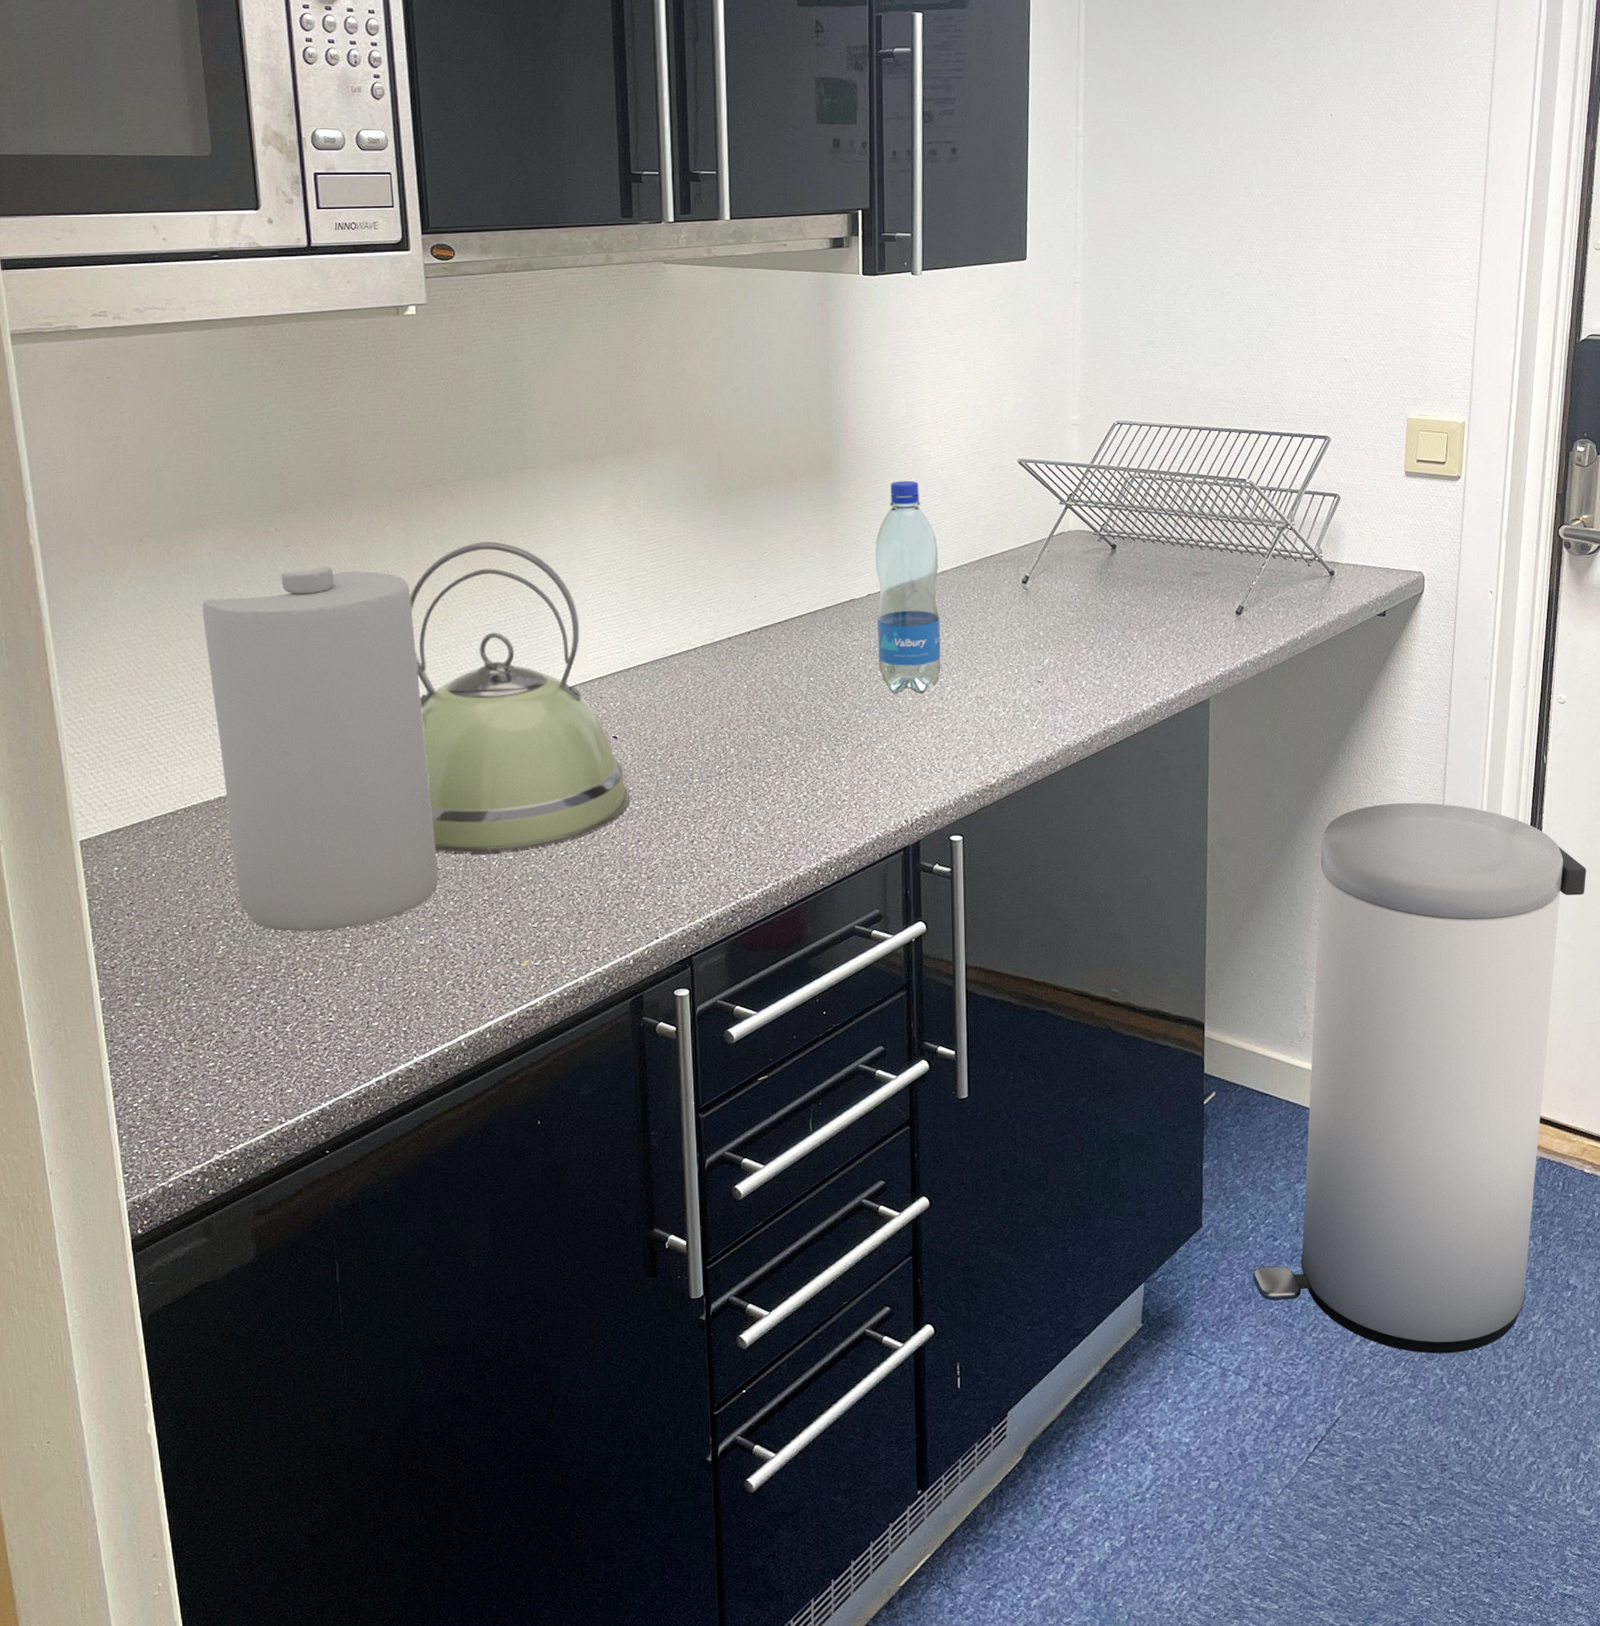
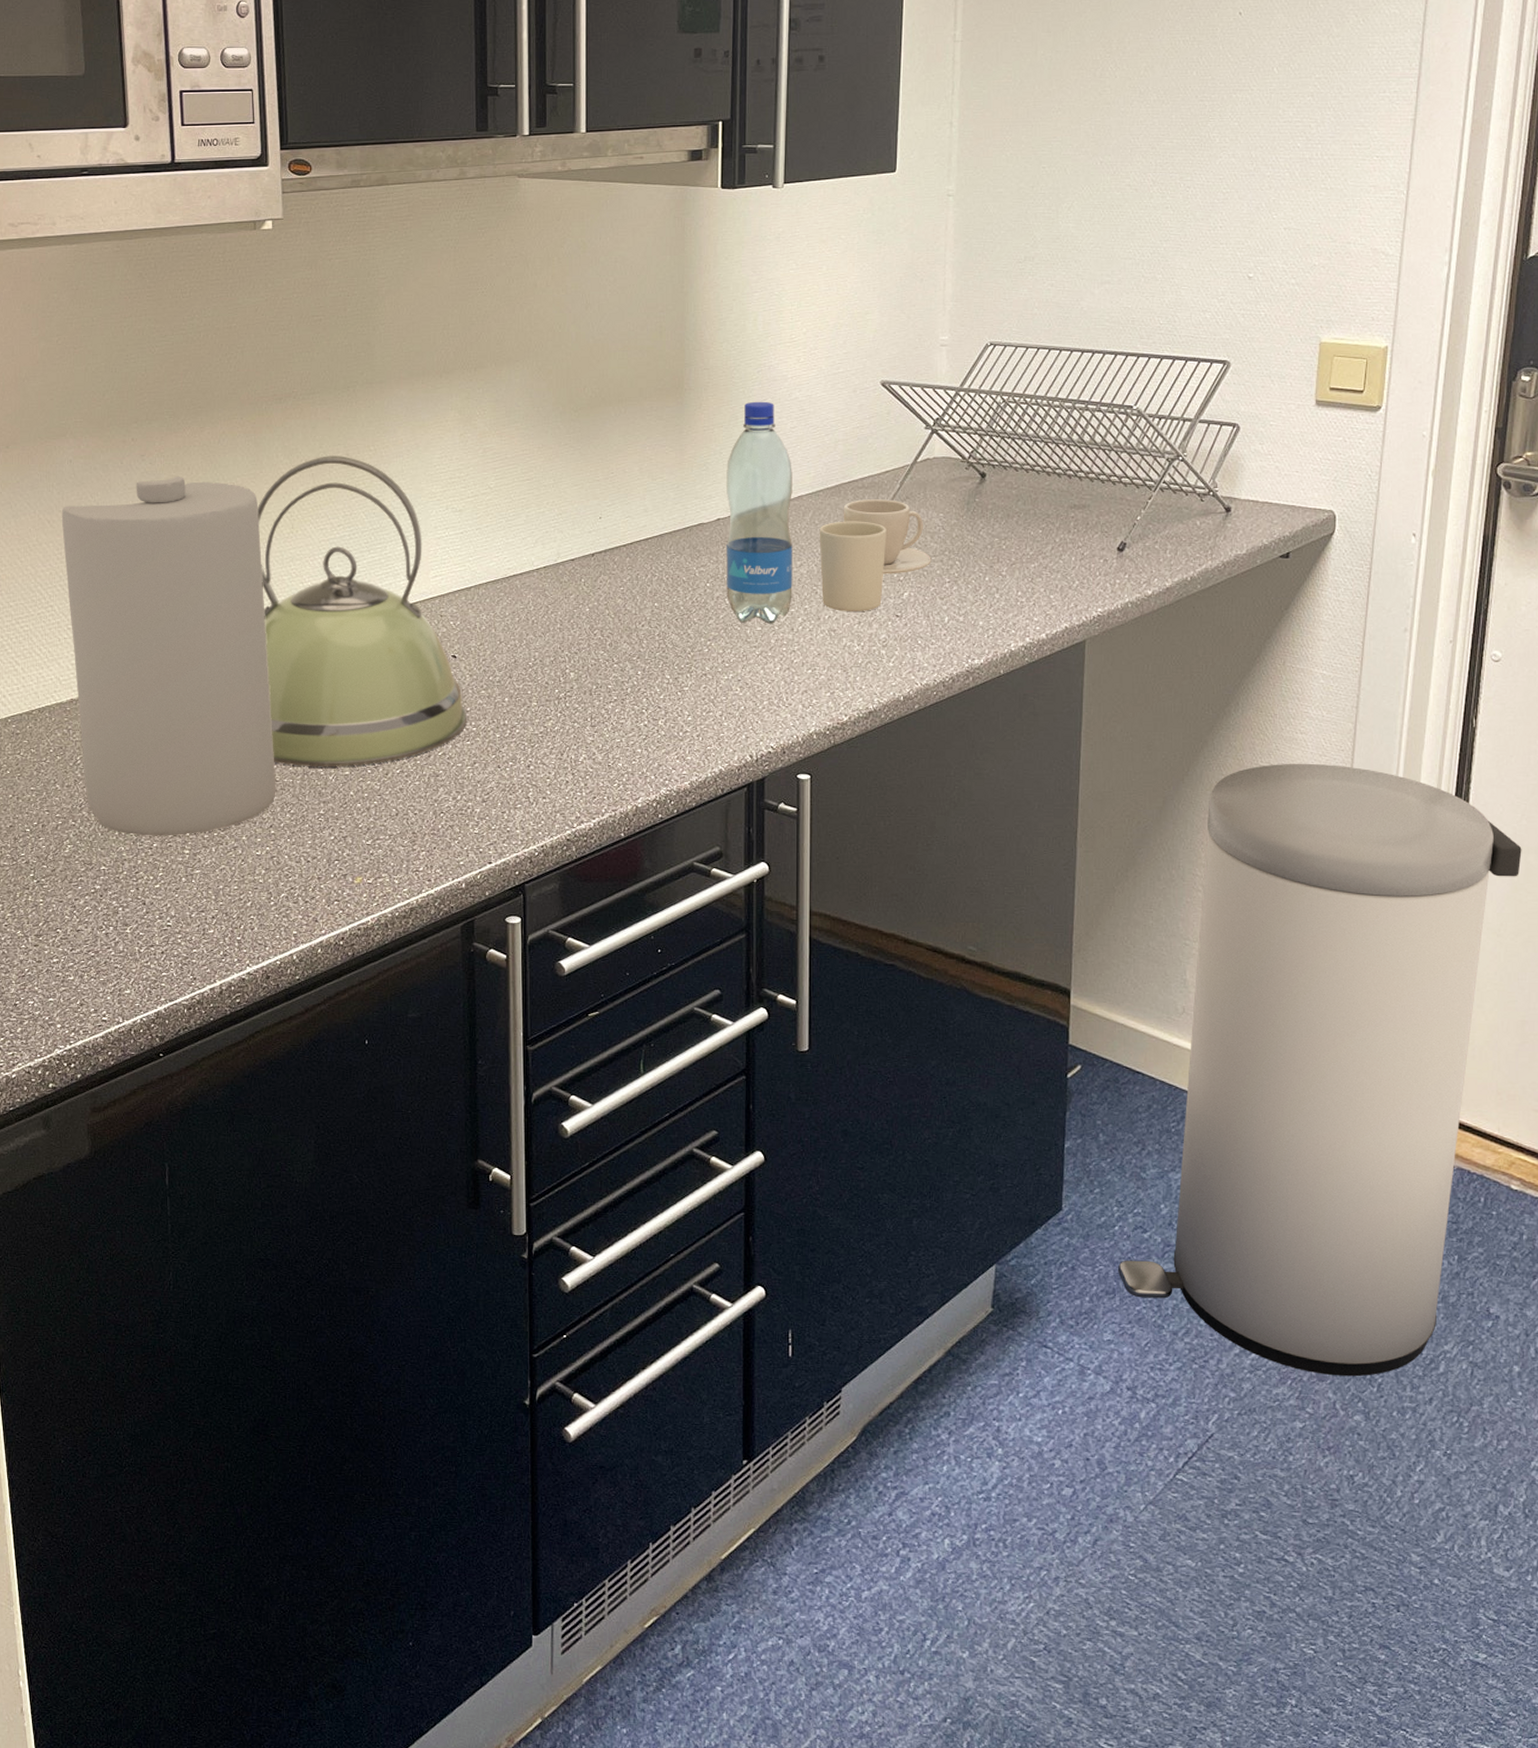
mug: none [964,593,1027,679] -> present [819,521,887,611]
teacup: none [986,571,1069,643] -> present [843,499,932,574]

